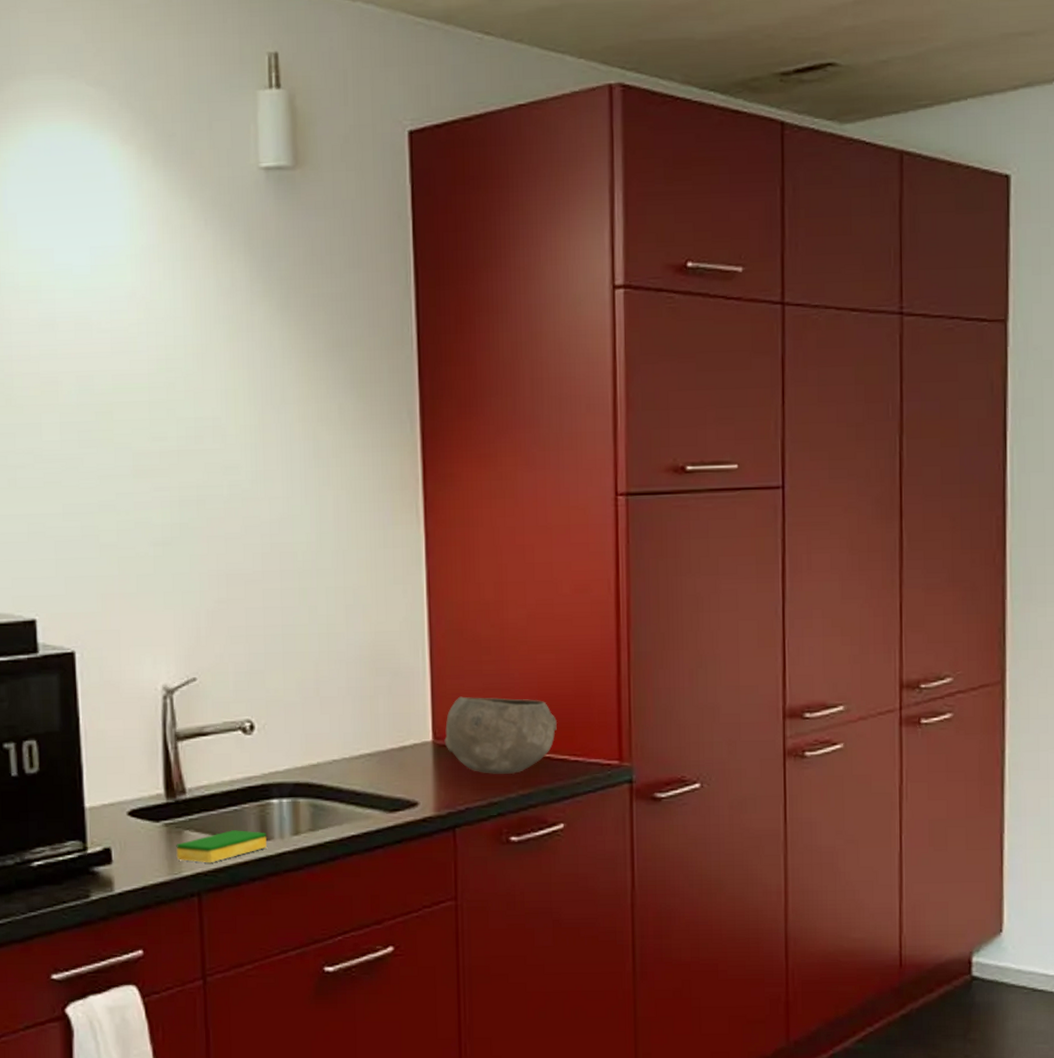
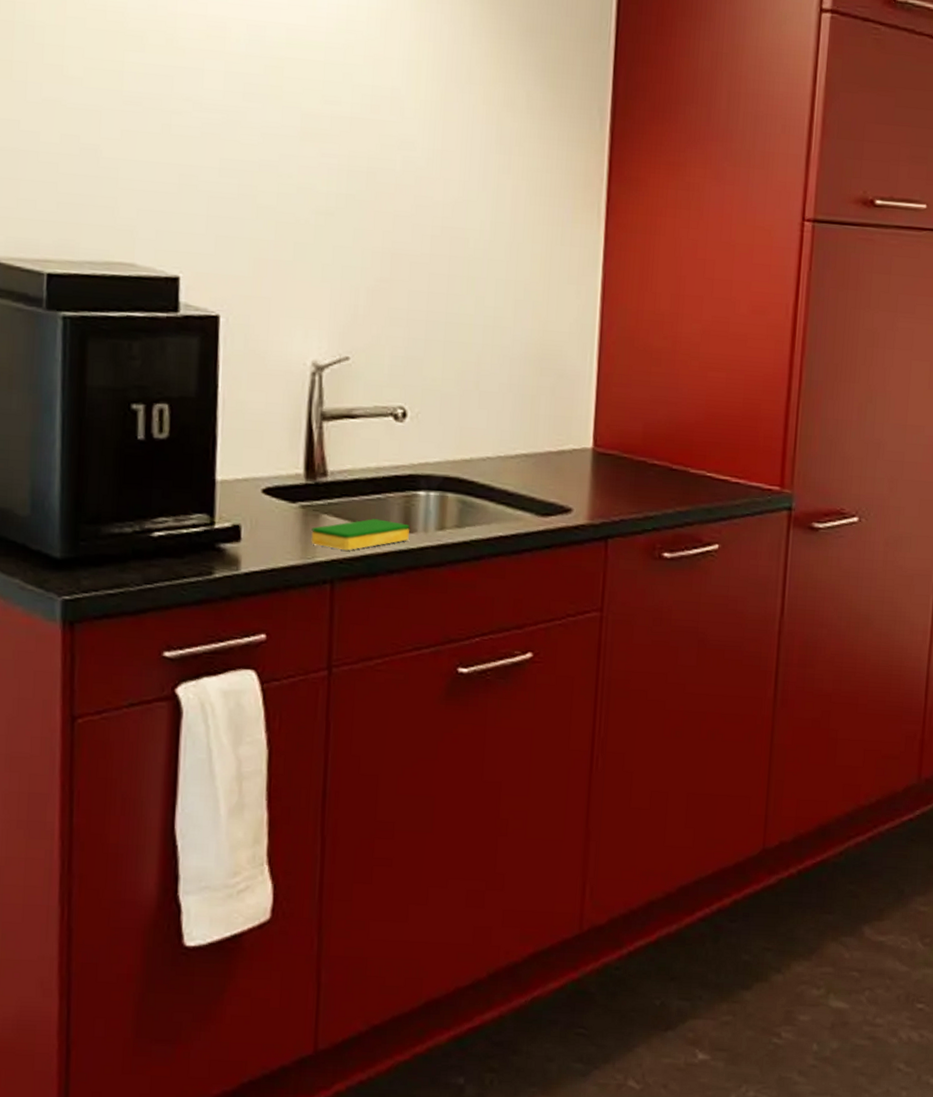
bowl: present [444,696,557,775] -> none [605,405,721,491]

